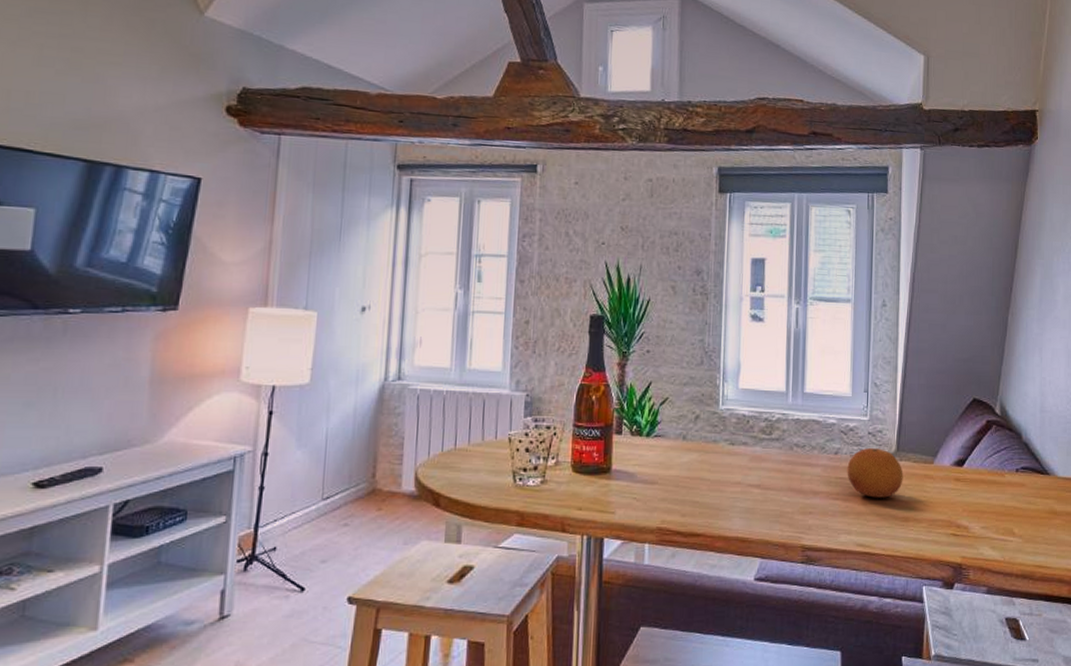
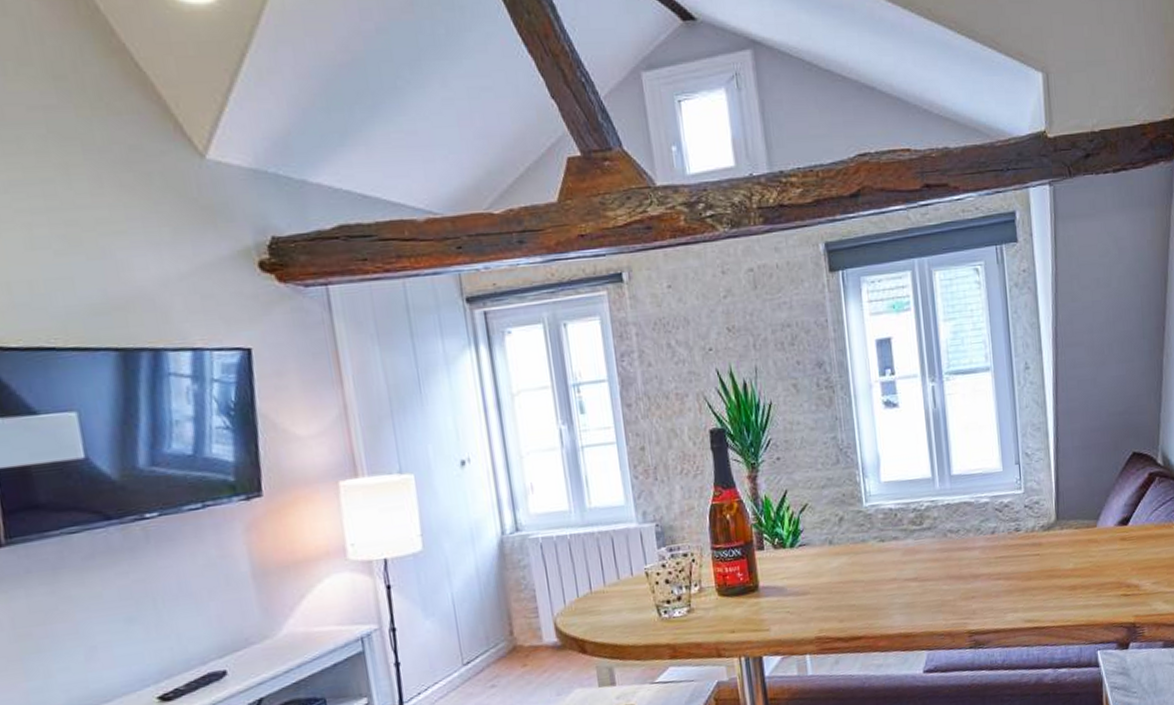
fruit: present [847,447,903,498] -> none [1006,520,1067,572]

